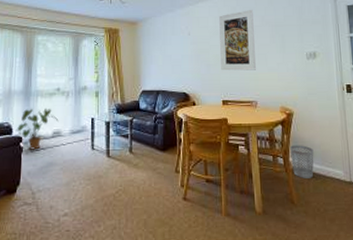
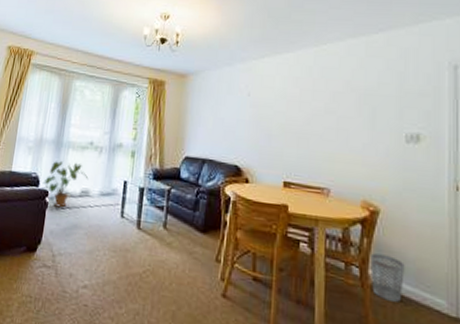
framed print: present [219,9,256,71] -> none [286,70,335,149]

